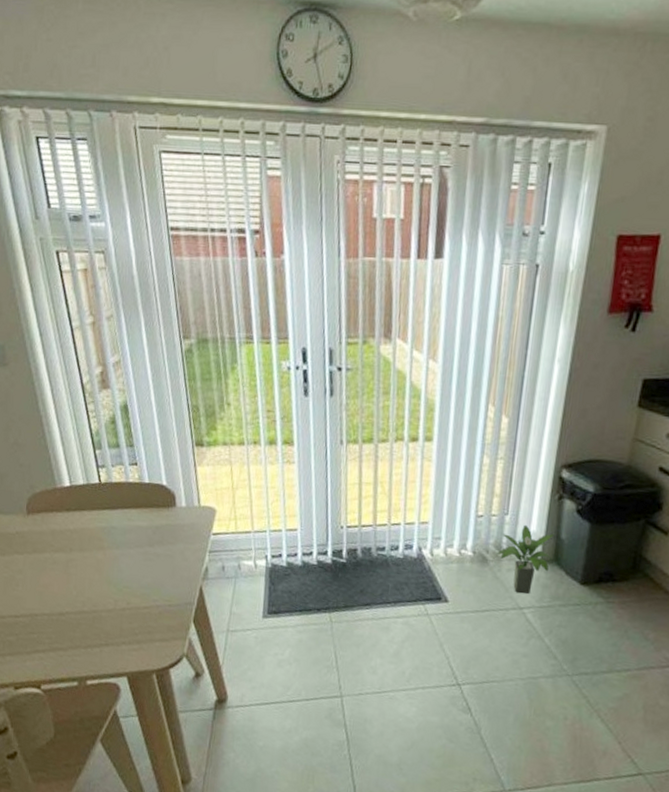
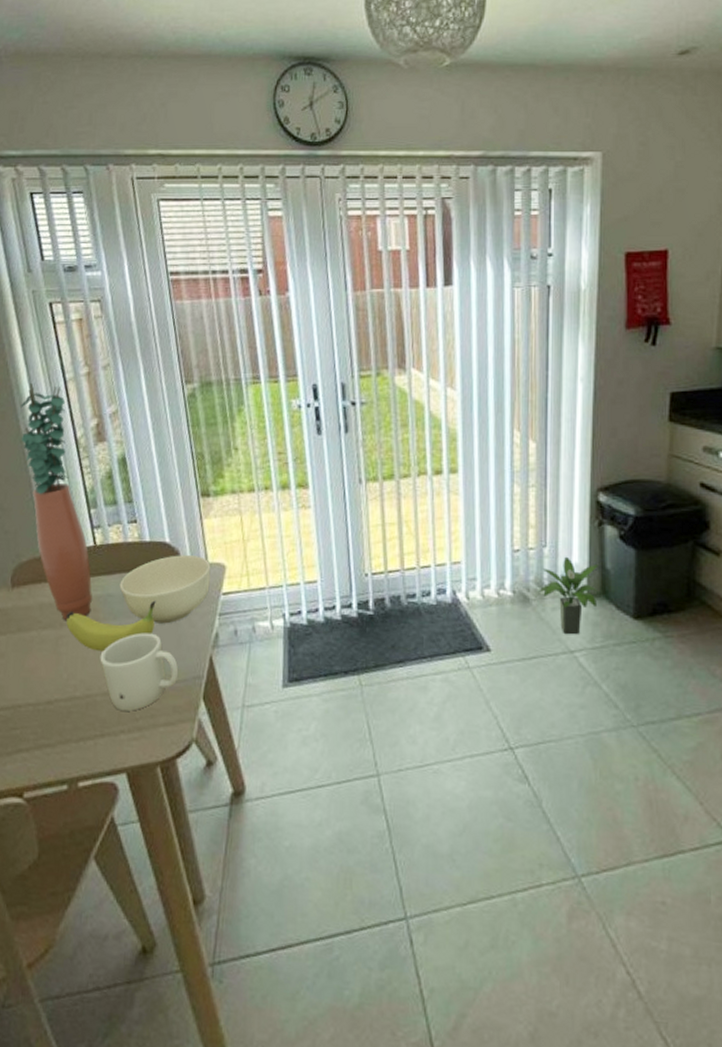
vase: none [31,329,99,546] -> present [21,383,93,620]
fruit: none [74,535,154,576] -> present [65,600,156,652]
mug: none [104,562,173,627] -> present [100,632,179,711]
bowl: none [121,497,203,556] -> present [119,555,211,624]

